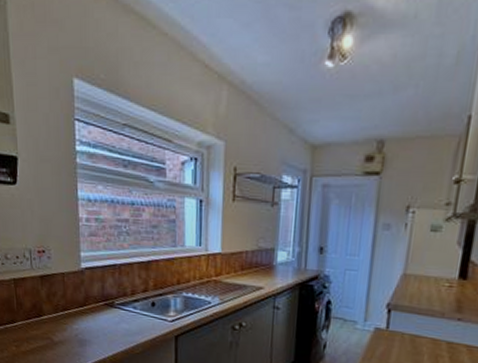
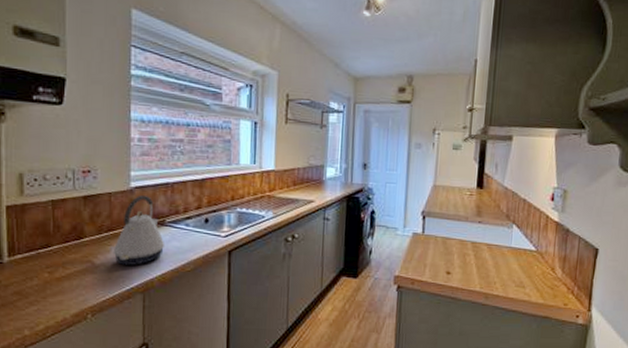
kettle: none [68,277,115,345] -> present [113,196,165,265]

